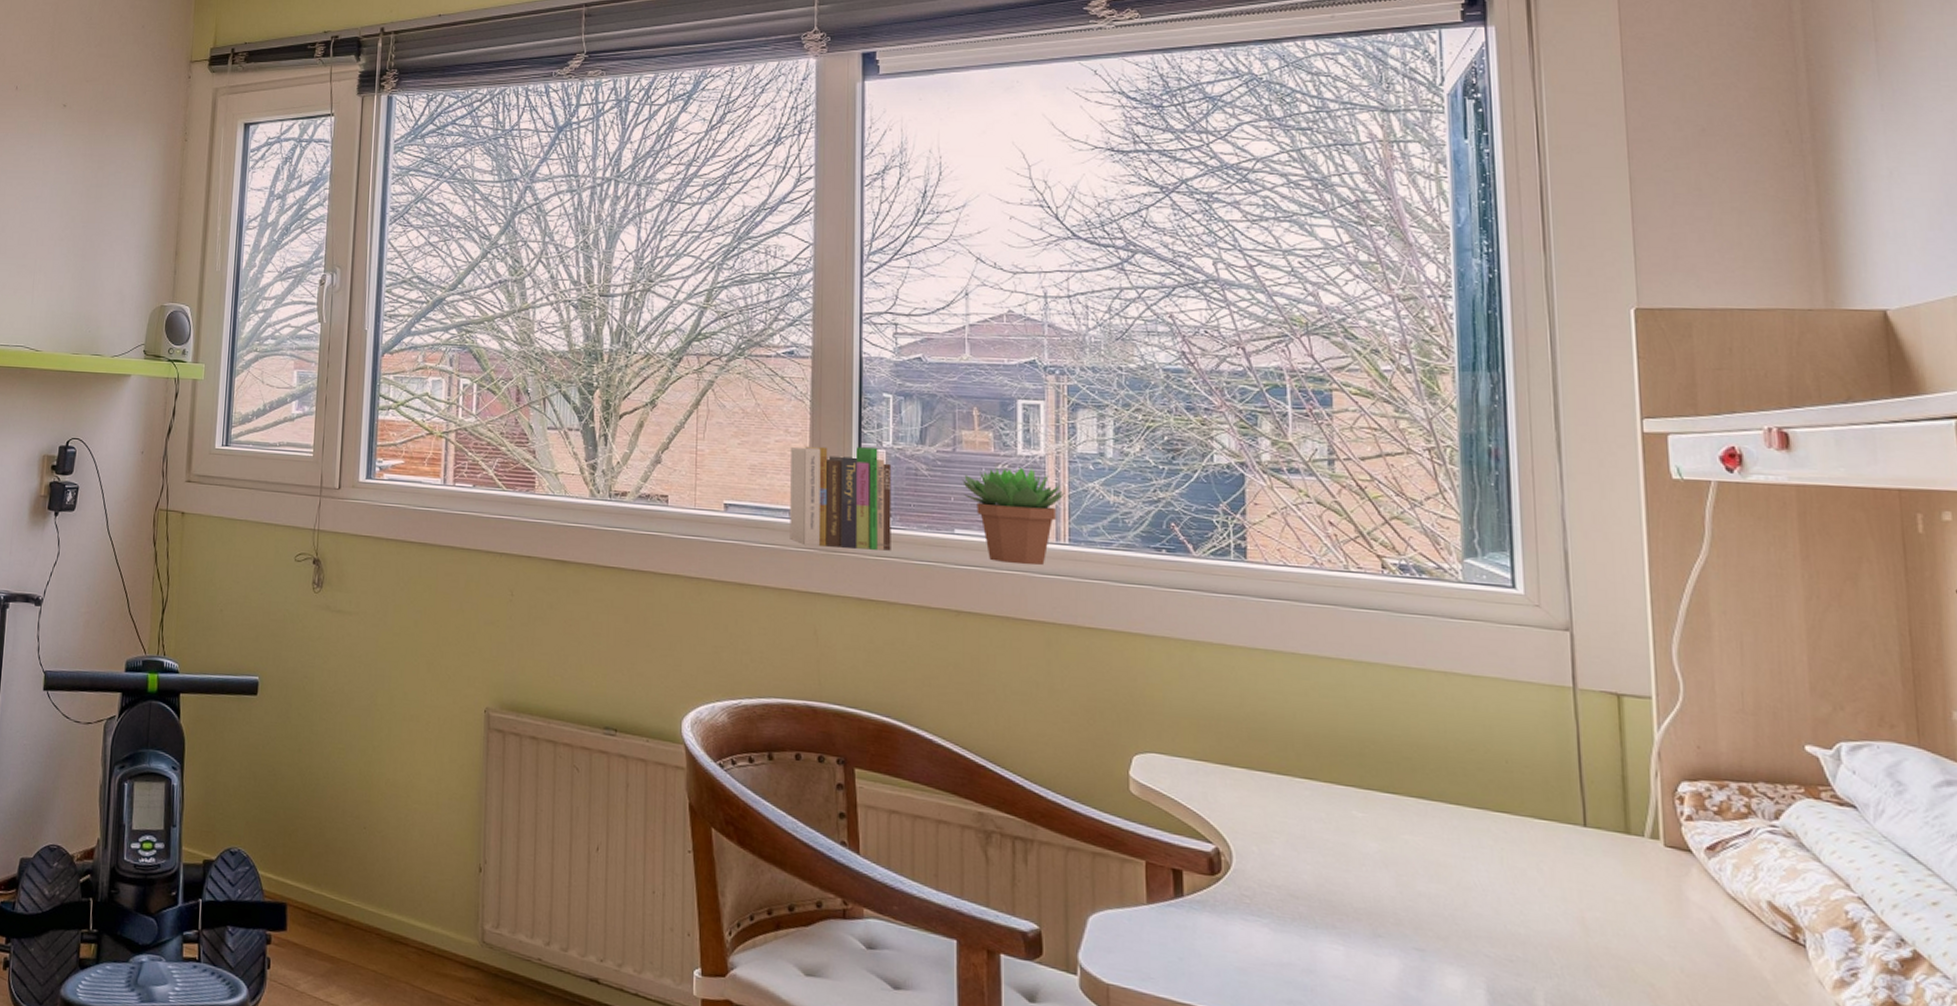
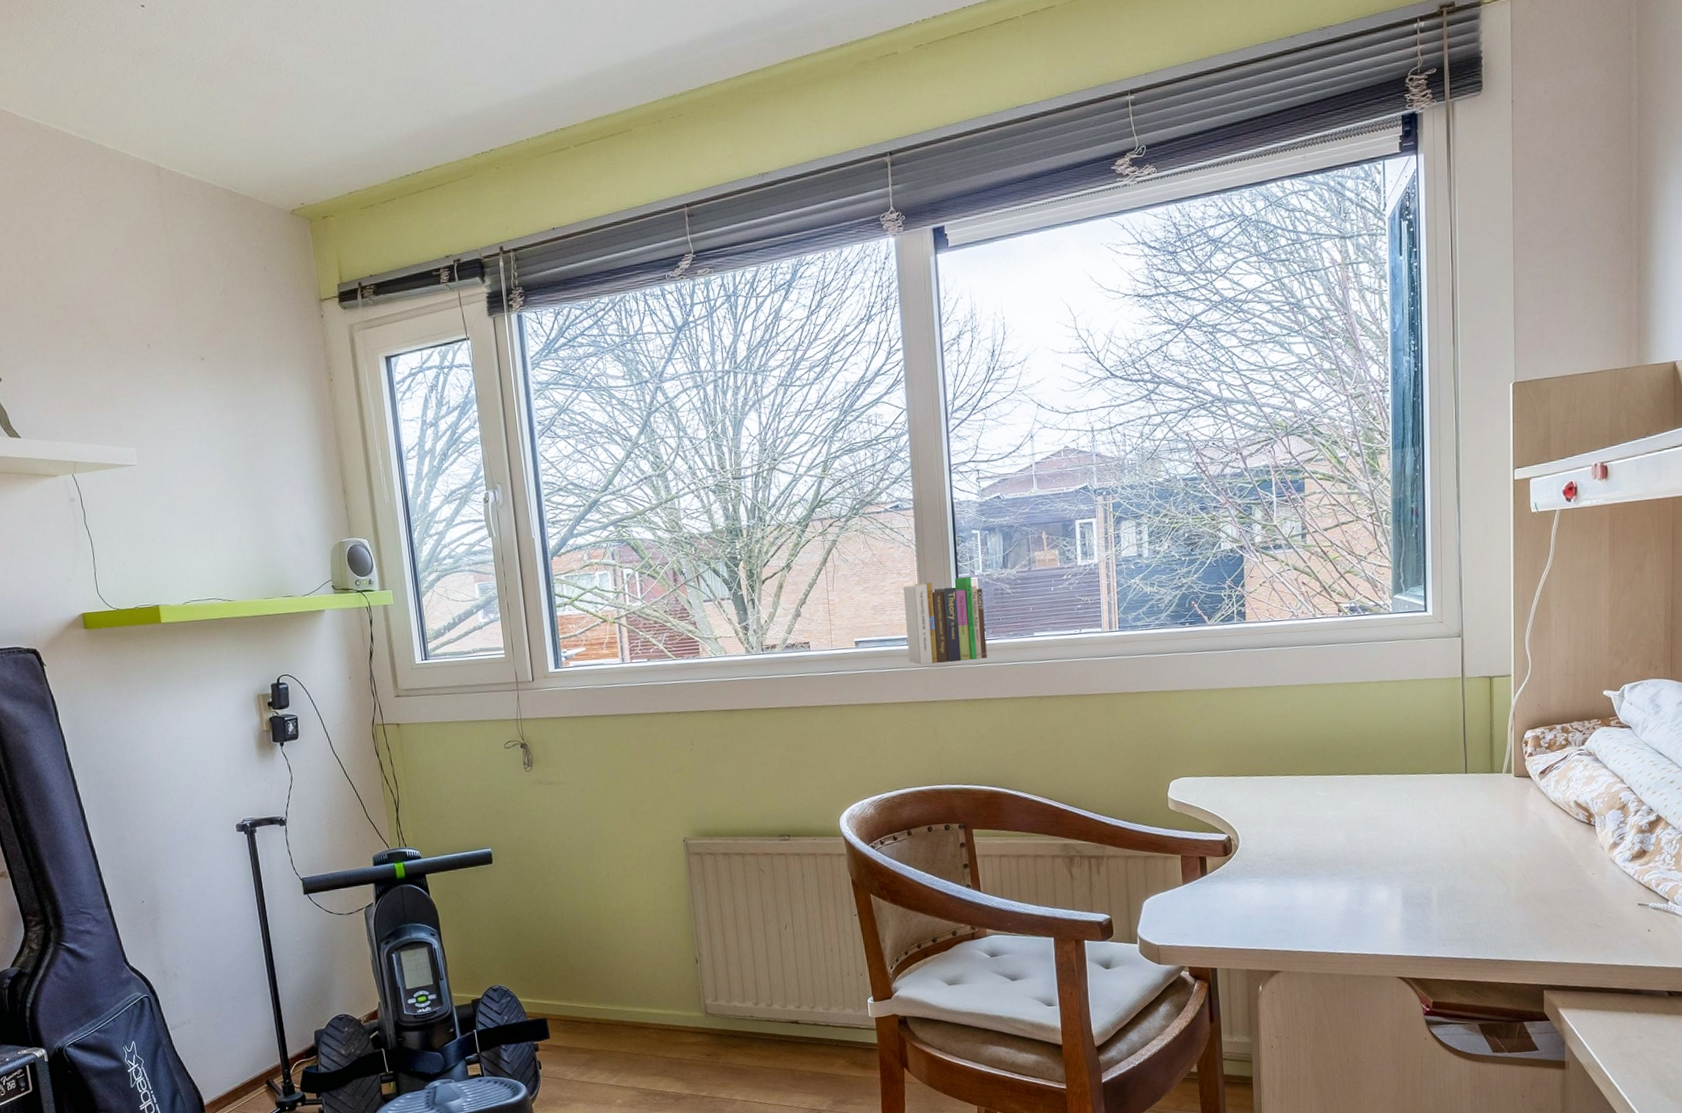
succulent plant: present [962,467,1065,566] -> none [1037,574,1114,654]

